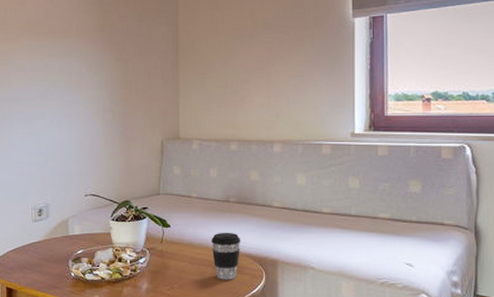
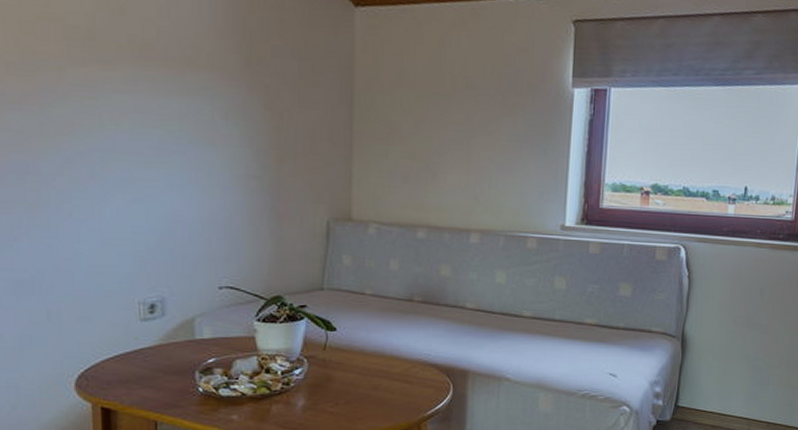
coffee cup: present [211,232,241,280] -> none [388,337,426,394]

